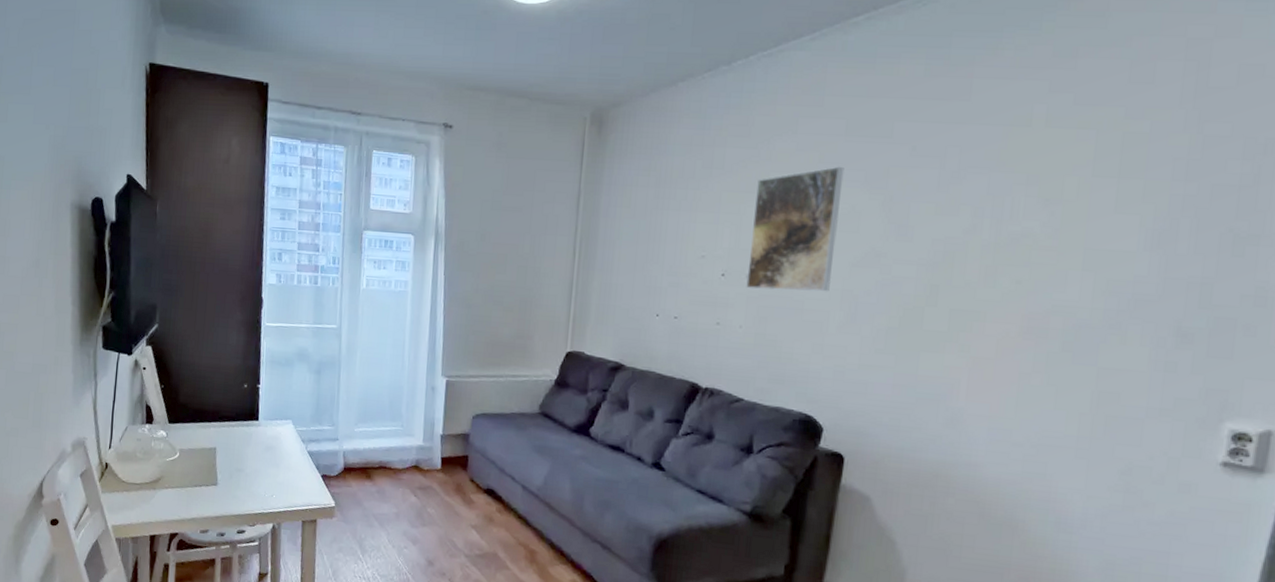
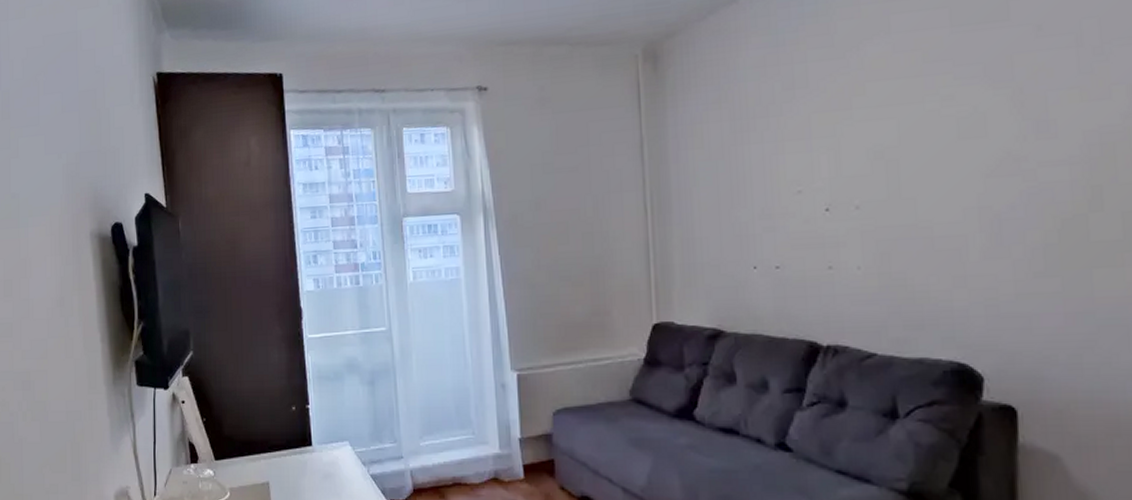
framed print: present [746,166,845,292] -> none [852,62,962,222]

